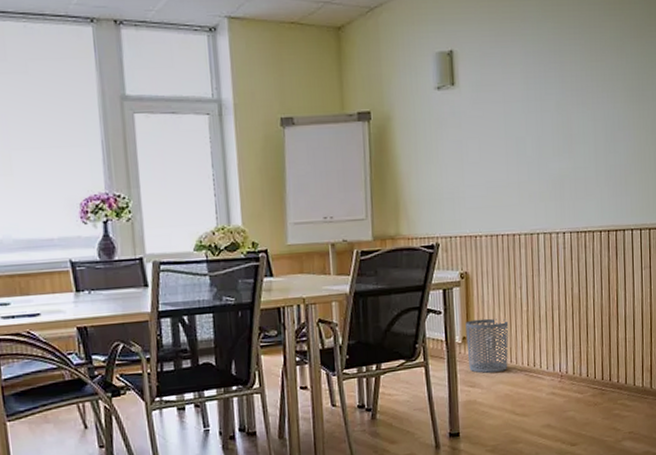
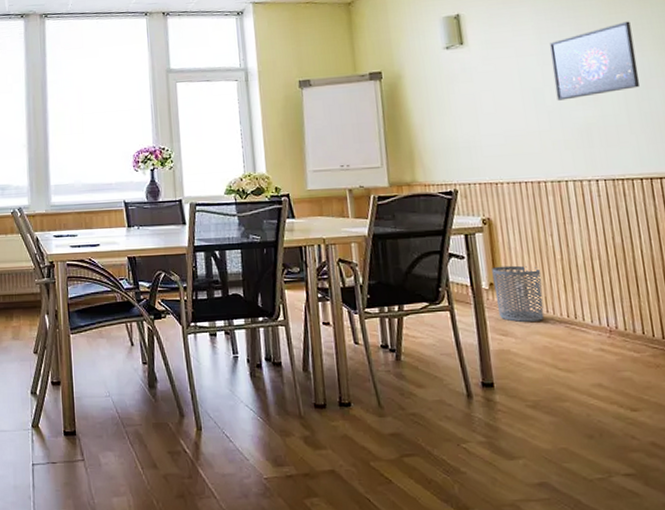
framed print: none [535,70,609,151] -> present [550,21,640,101]

